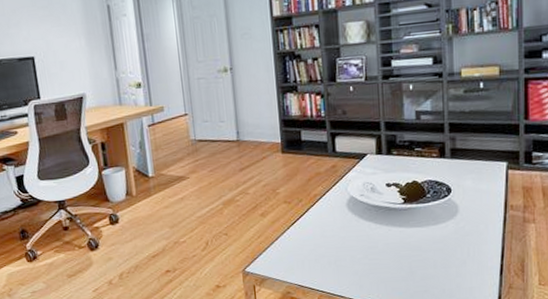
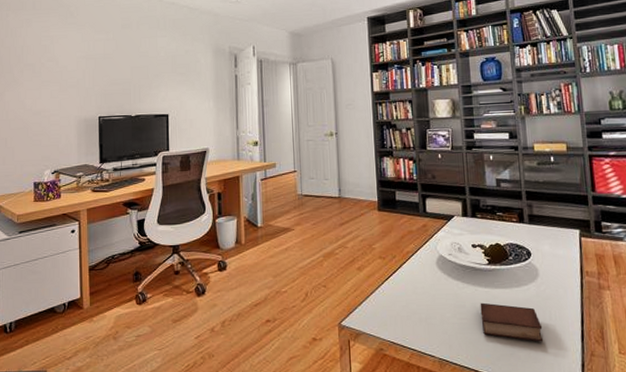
book: none [393,242,460,278] -> present [480,302,544,342]

